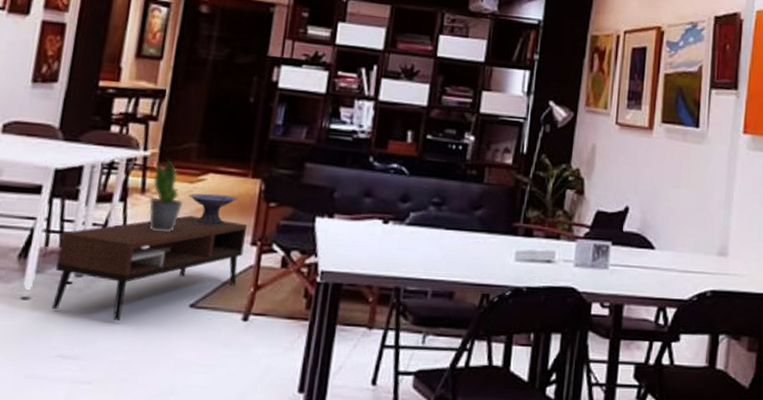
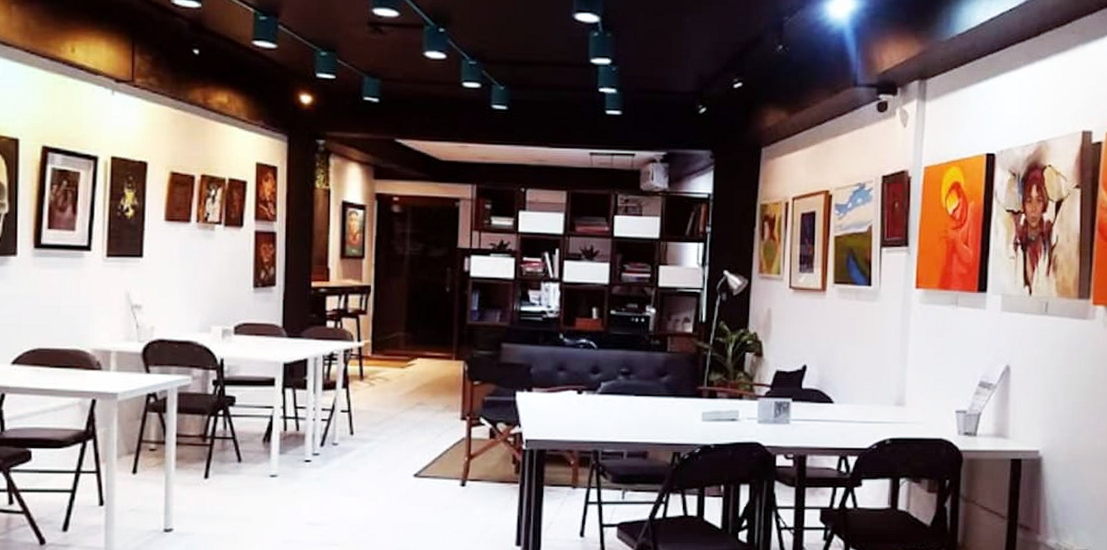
coffee table: present [52,215,248,320] -> none [296,397,457,491]
potted plant: present [148,160,184,232] -> none [368,349,398,412]
decorative bowl: present [188,193,238,225] -> none [402,376,445,404]

